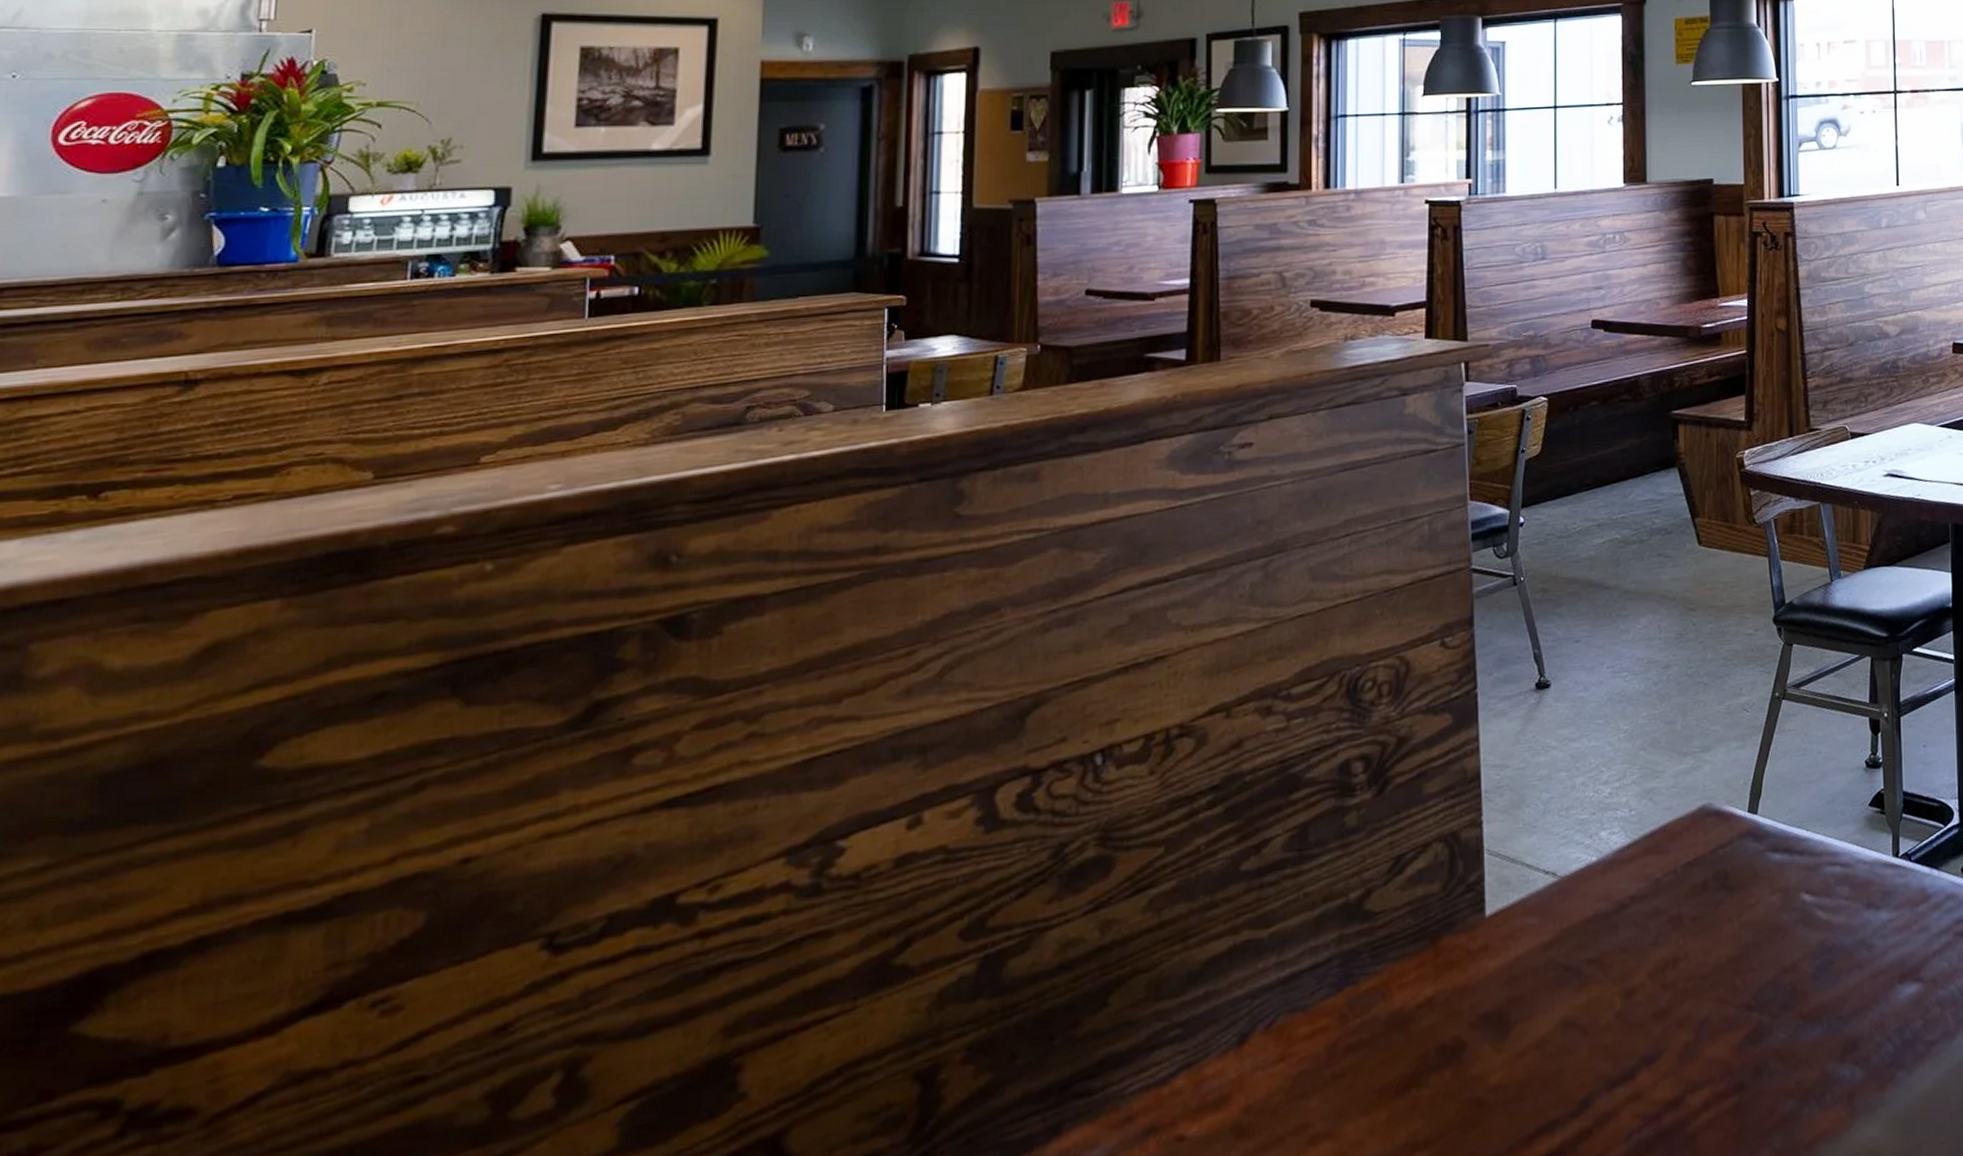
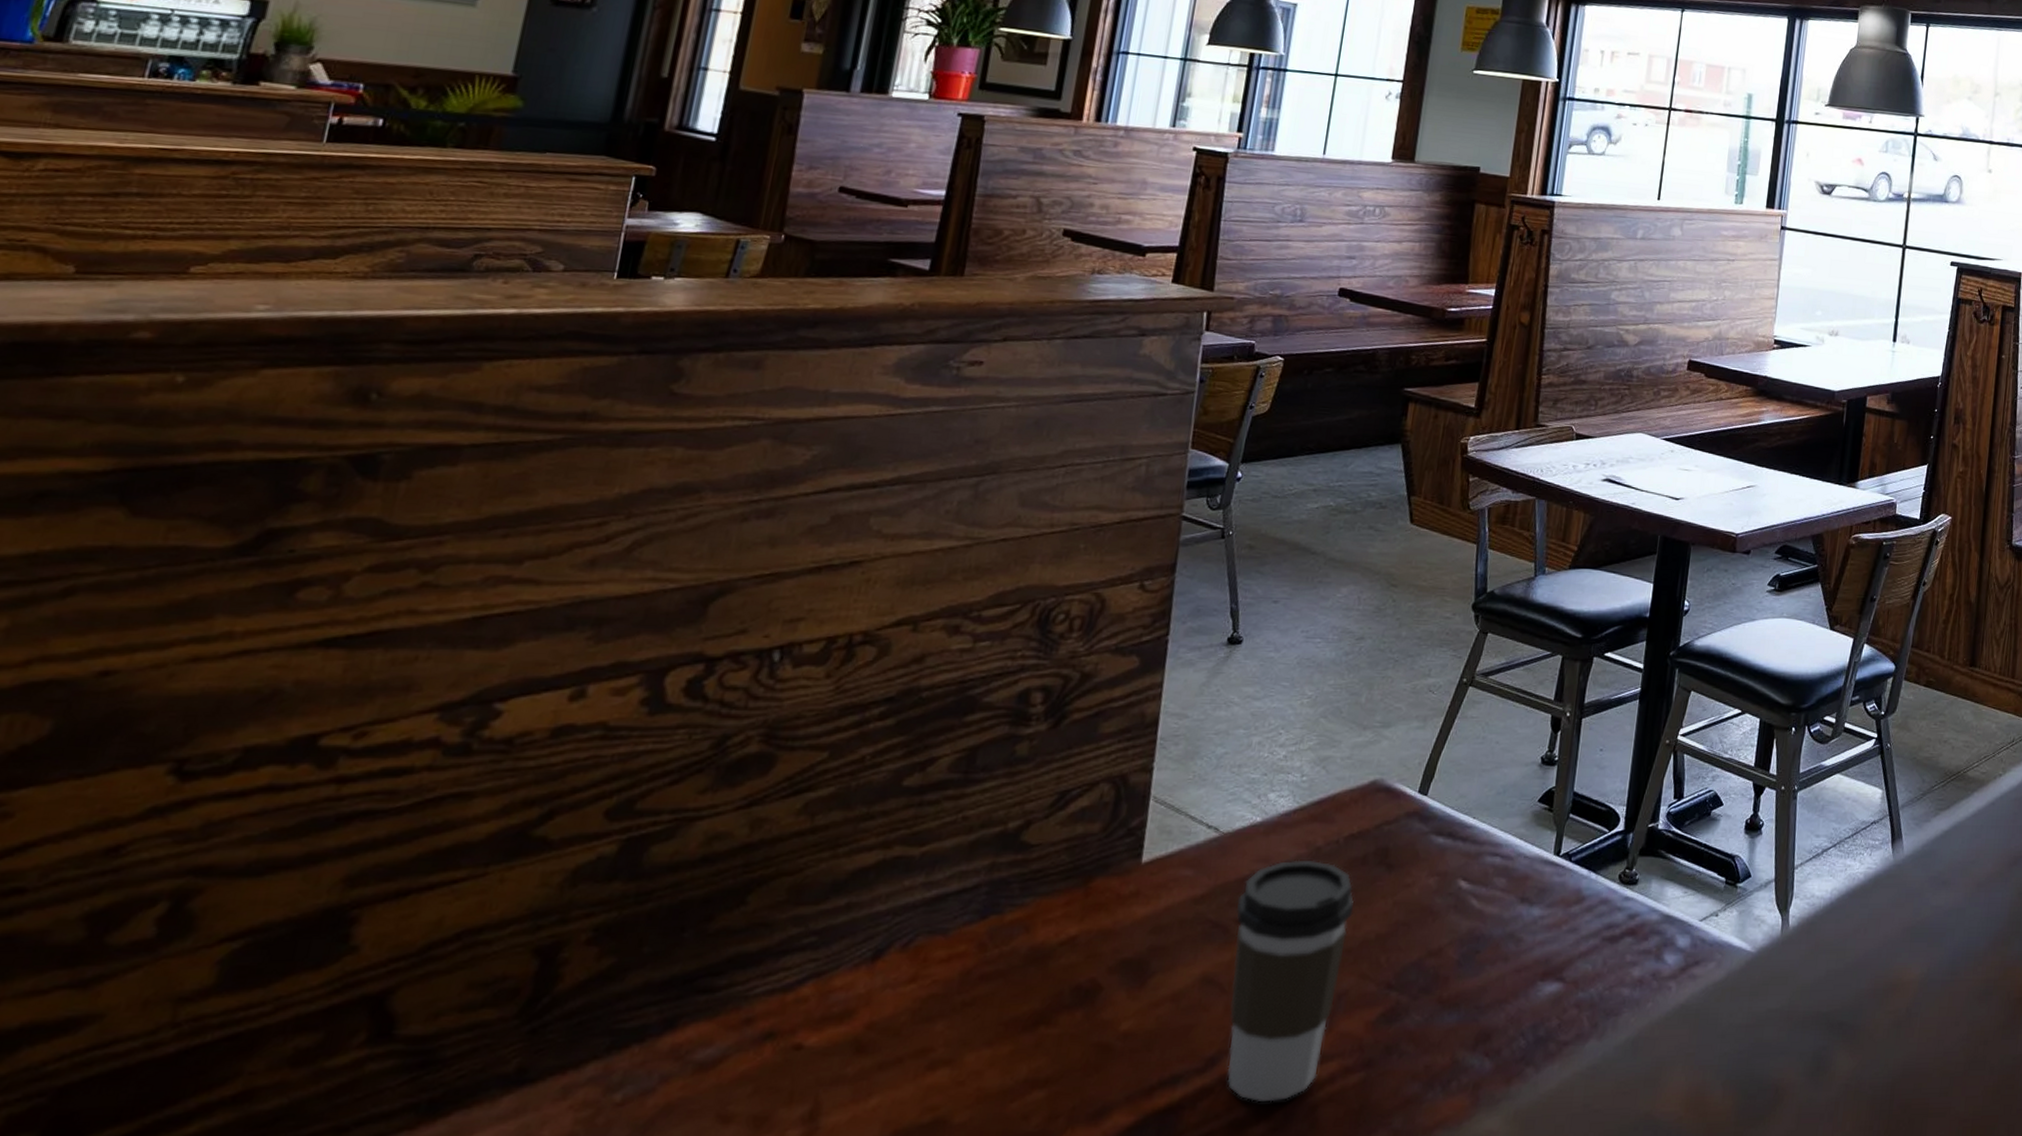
coffee cup: none [1585,892,1702,1138] -> present [1227,860,1354,1103]

